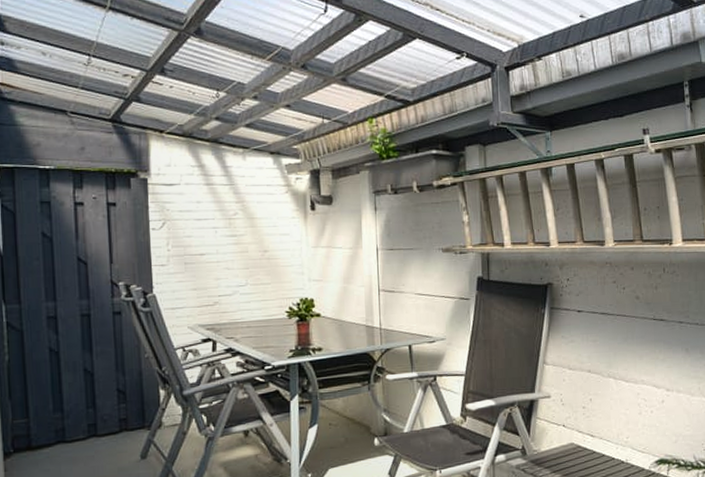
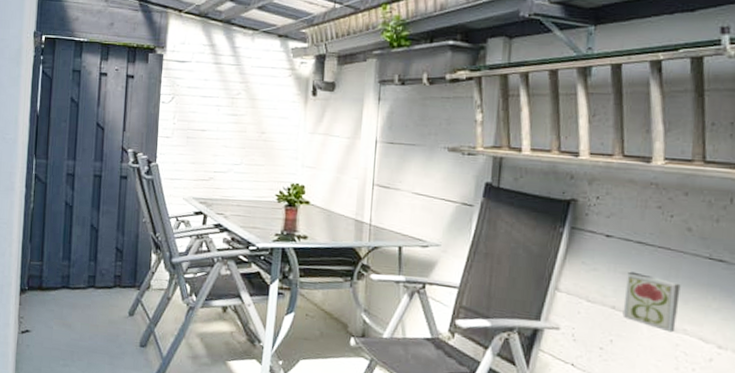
decorative tile: none [596,338,636,385] -> present [622,271,681,333]

